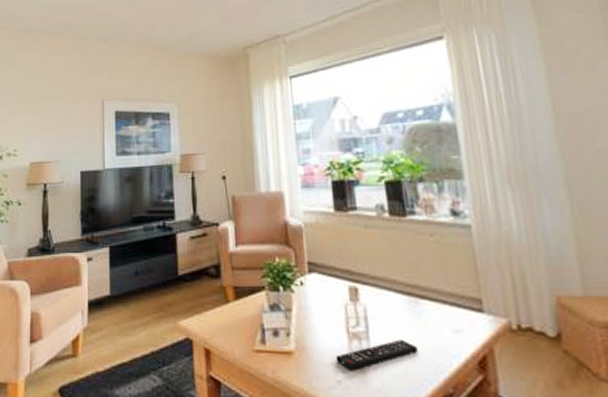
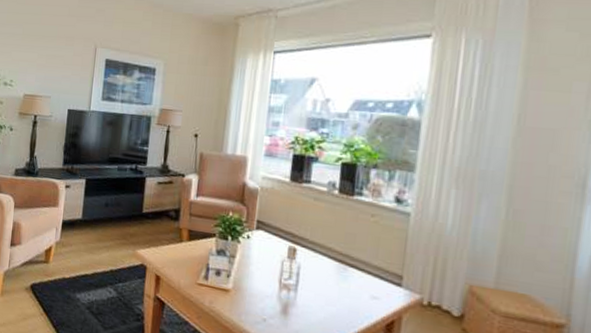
remote control: present [336,339,418,371] -> none [265,295,337,313]

